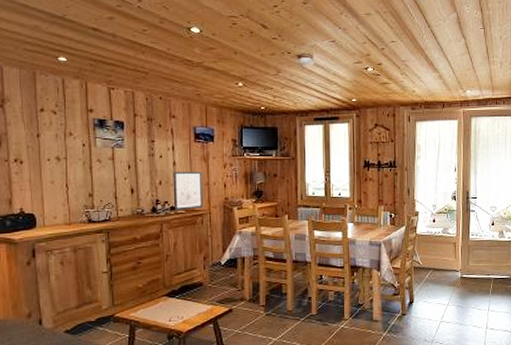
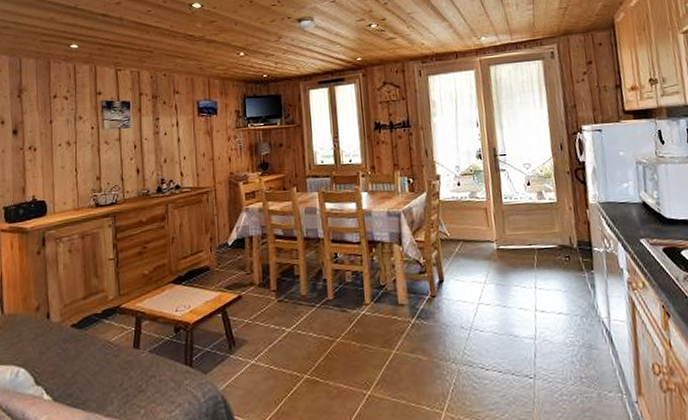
wall art: present [173,171,203,211] -> none [177,146,208,190]

